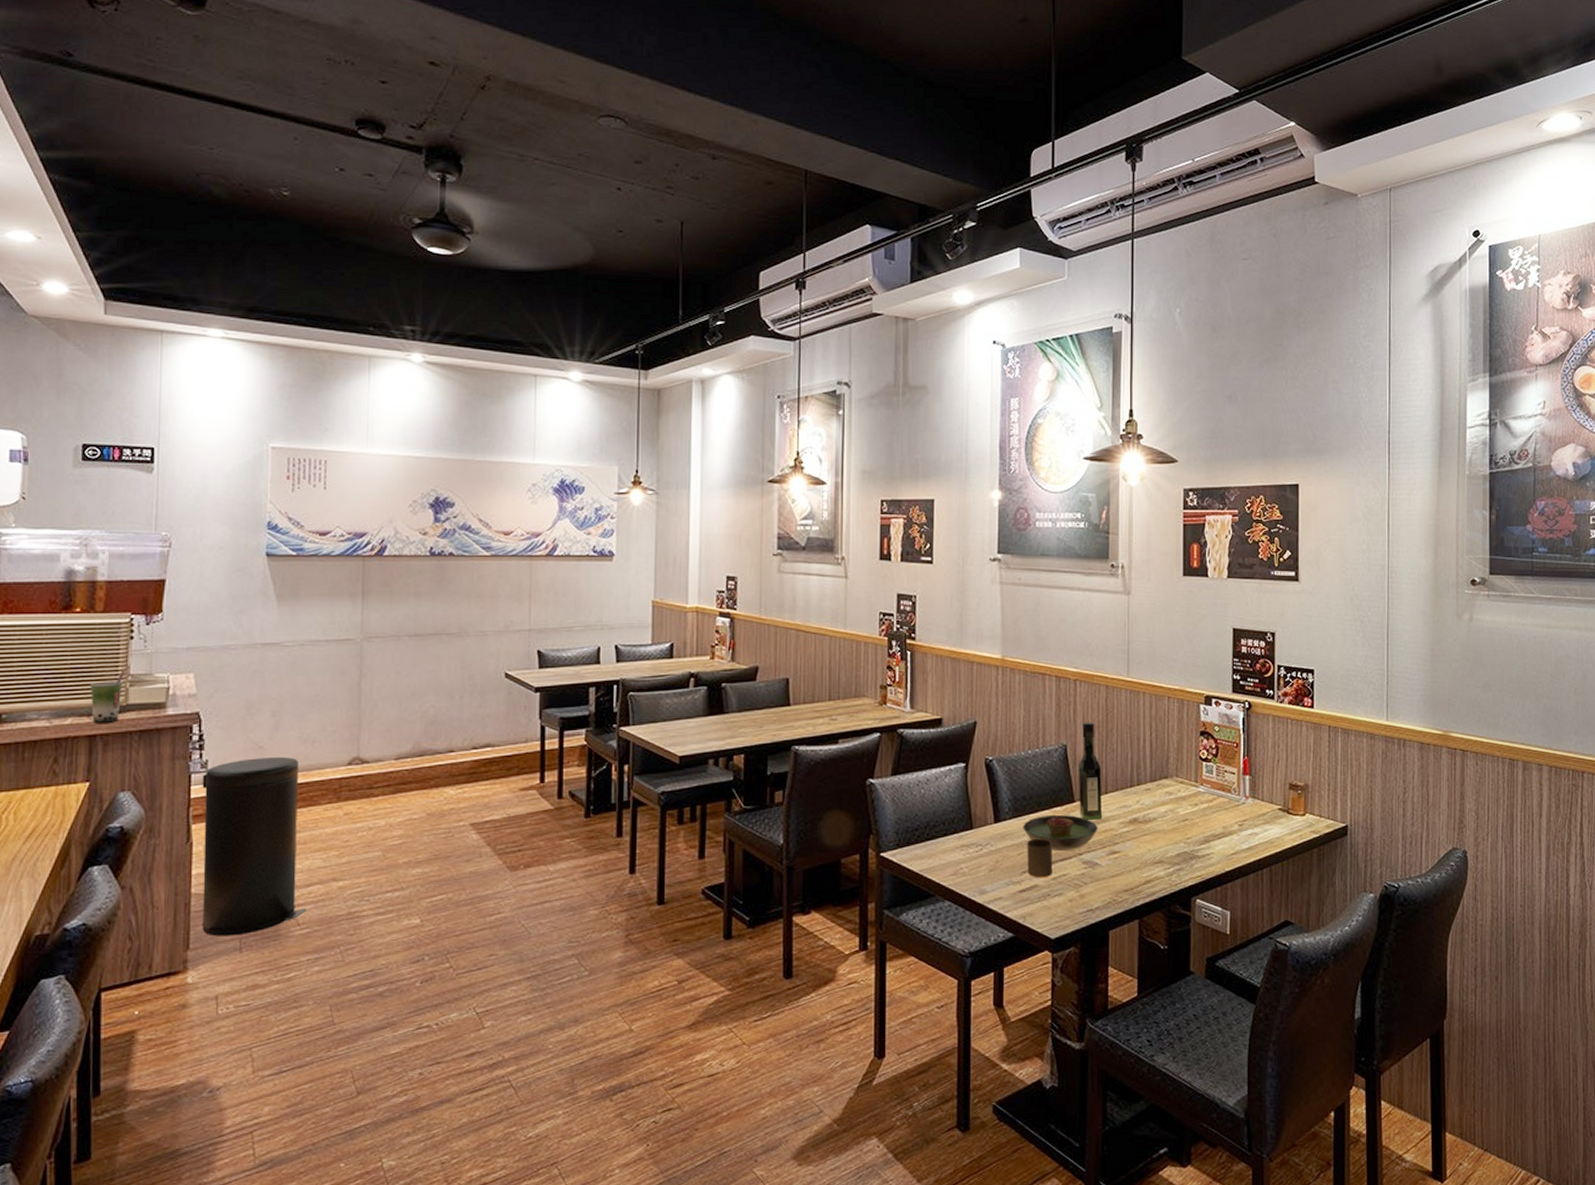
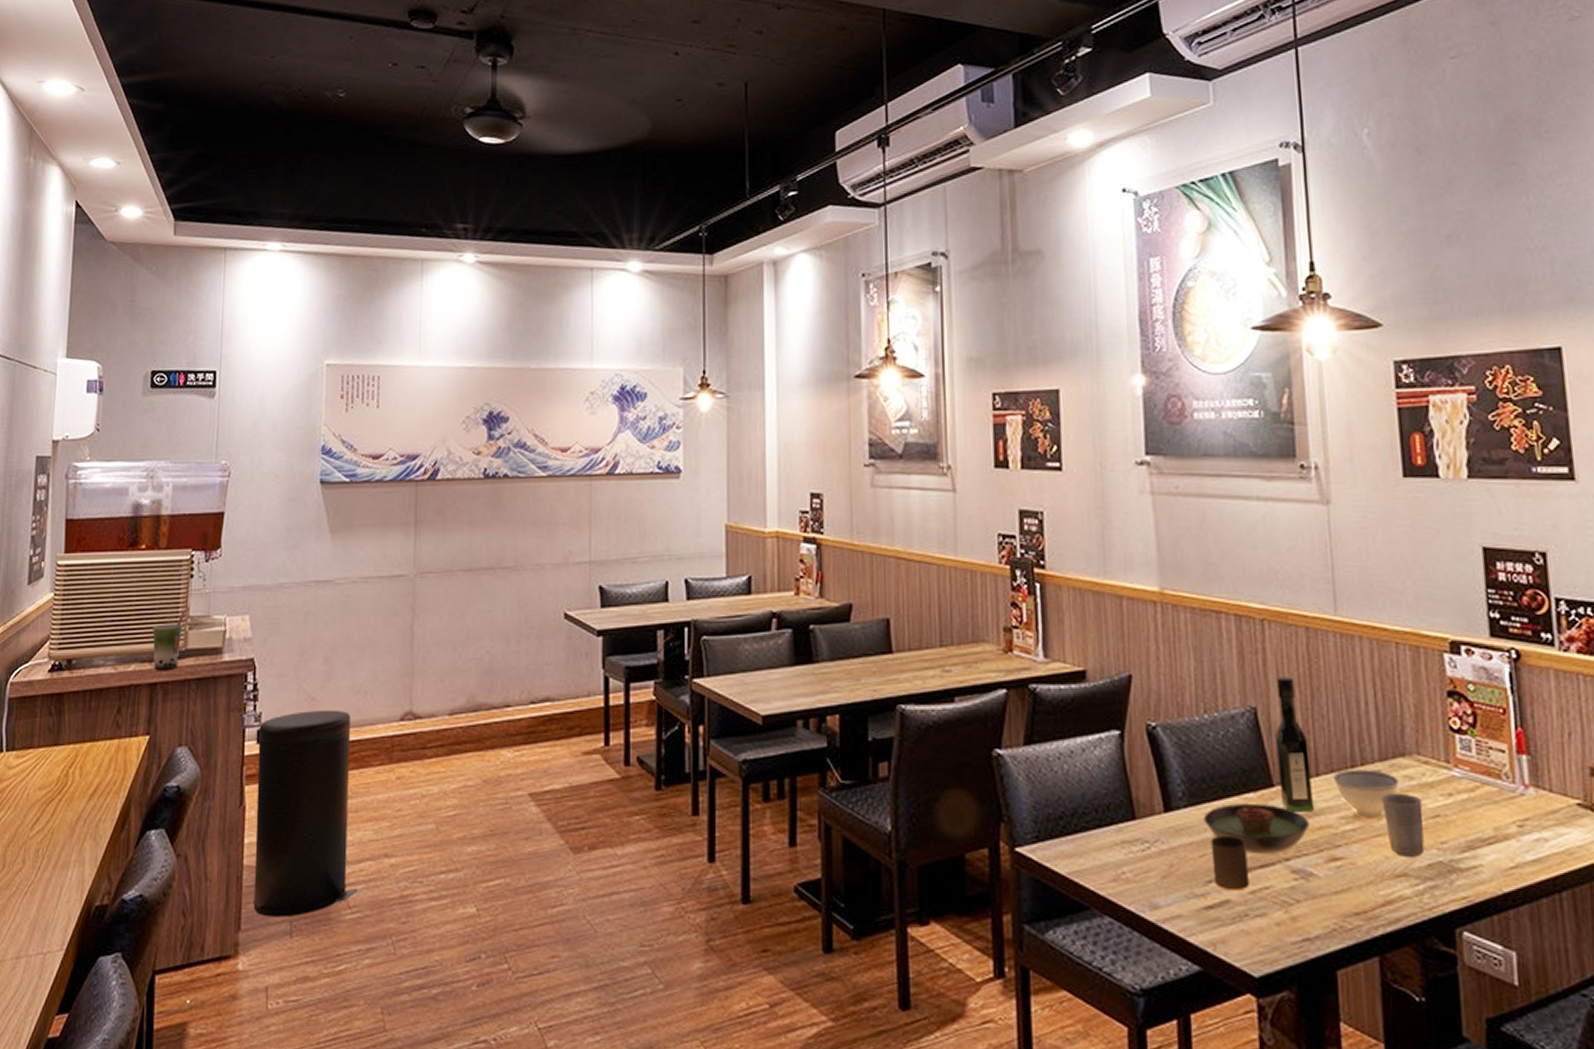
bowl: none [1117,788,1162,823] -> present [1332,769,1399,818]
cup: none [1149,804,1177,849] -> present [1381,793,1425,857]

